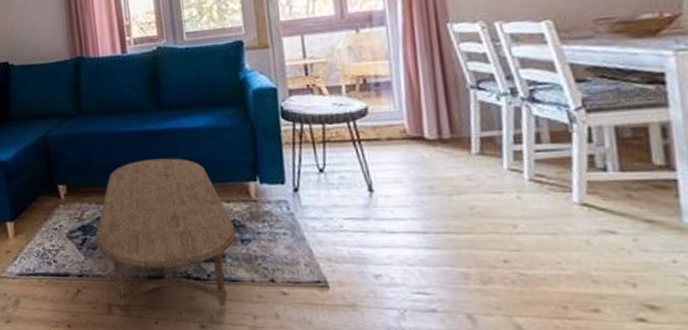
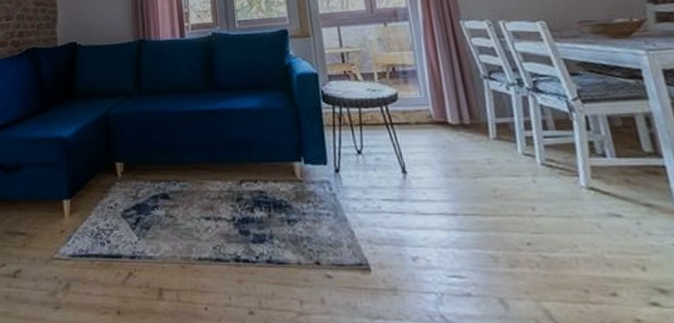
coffee table: present [95,158,236,311] -> none [149,137,283,296]

